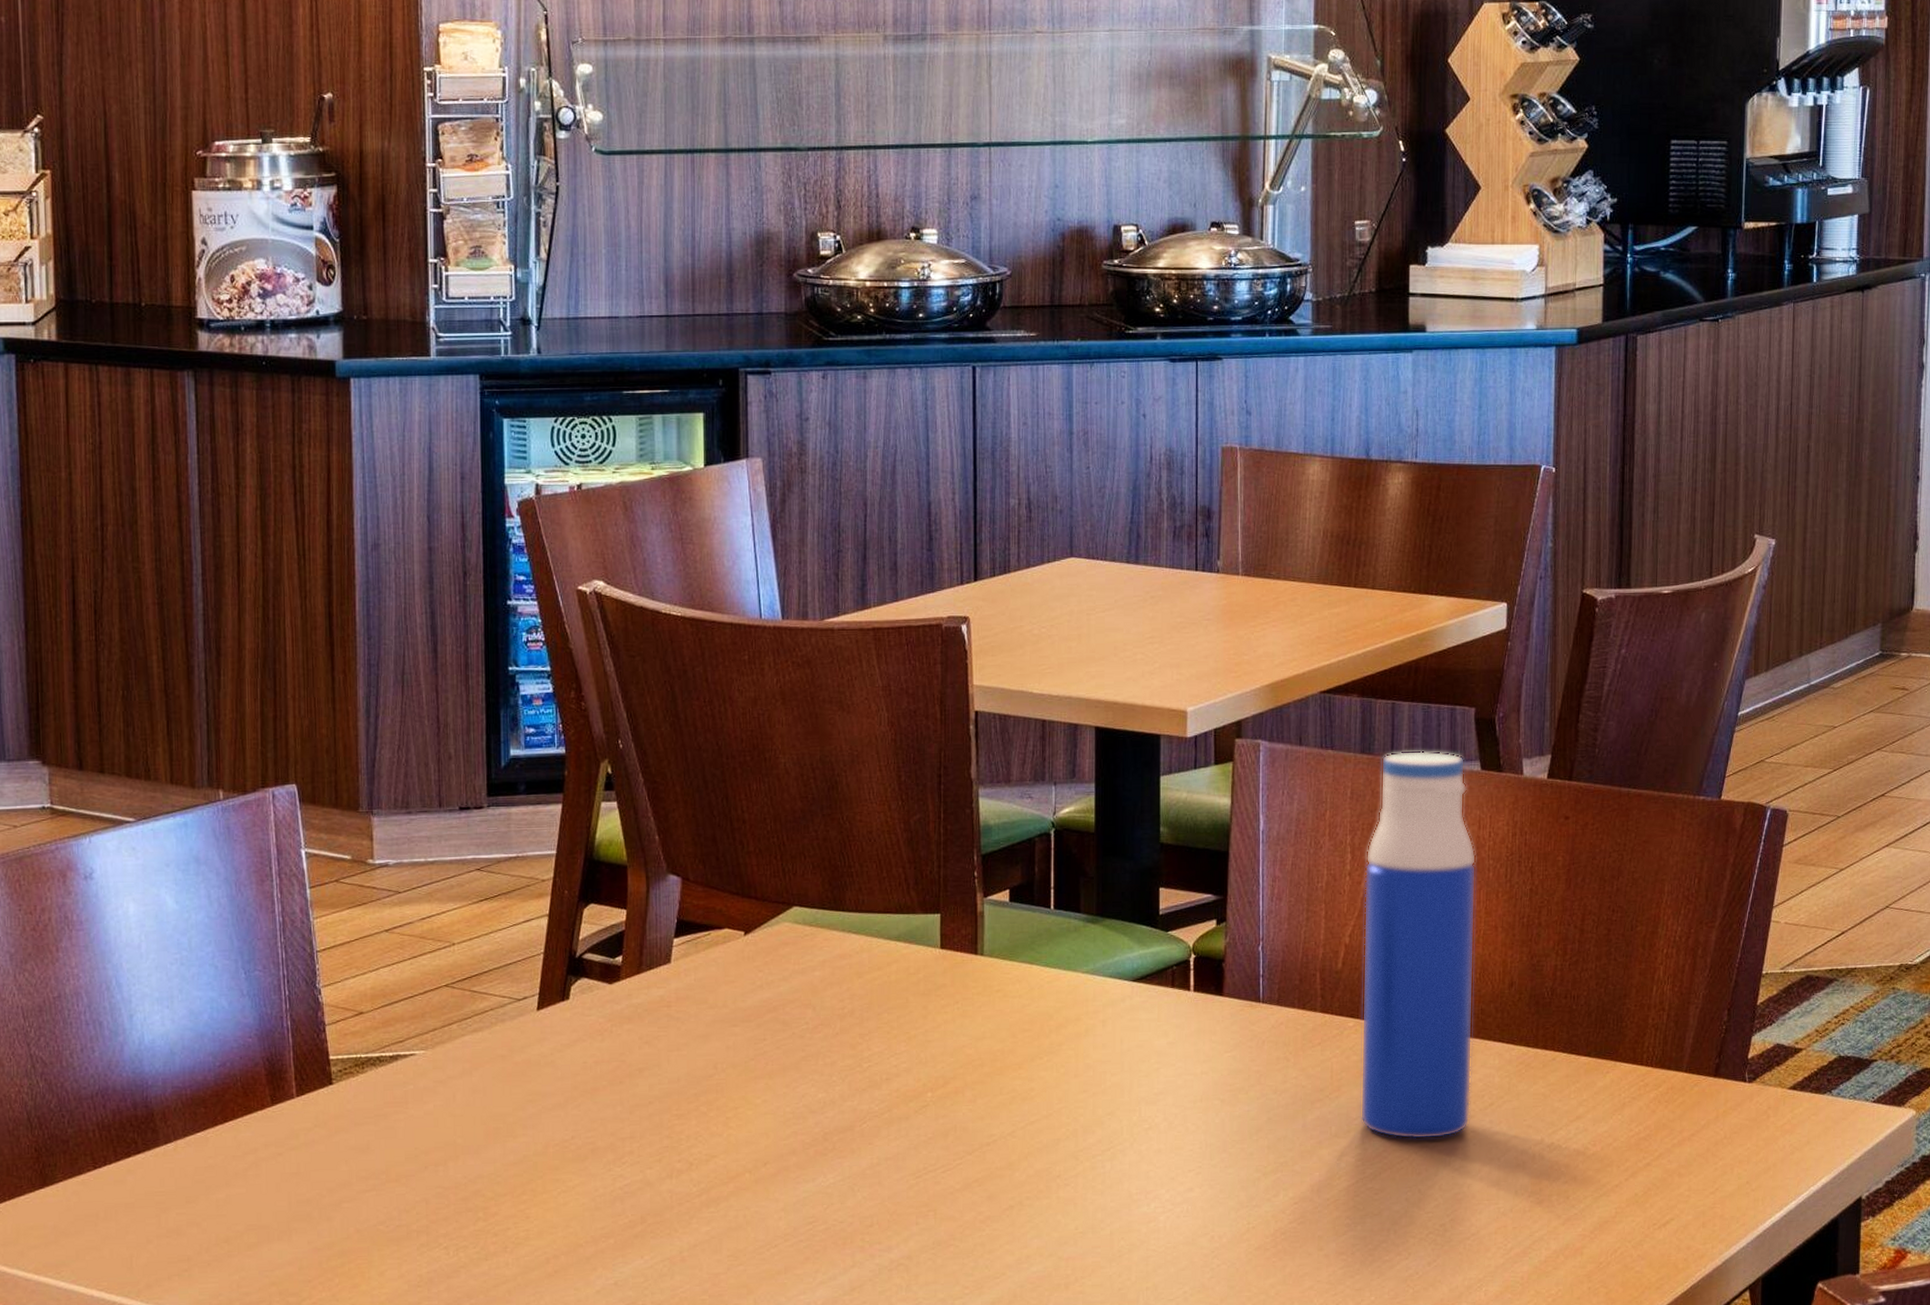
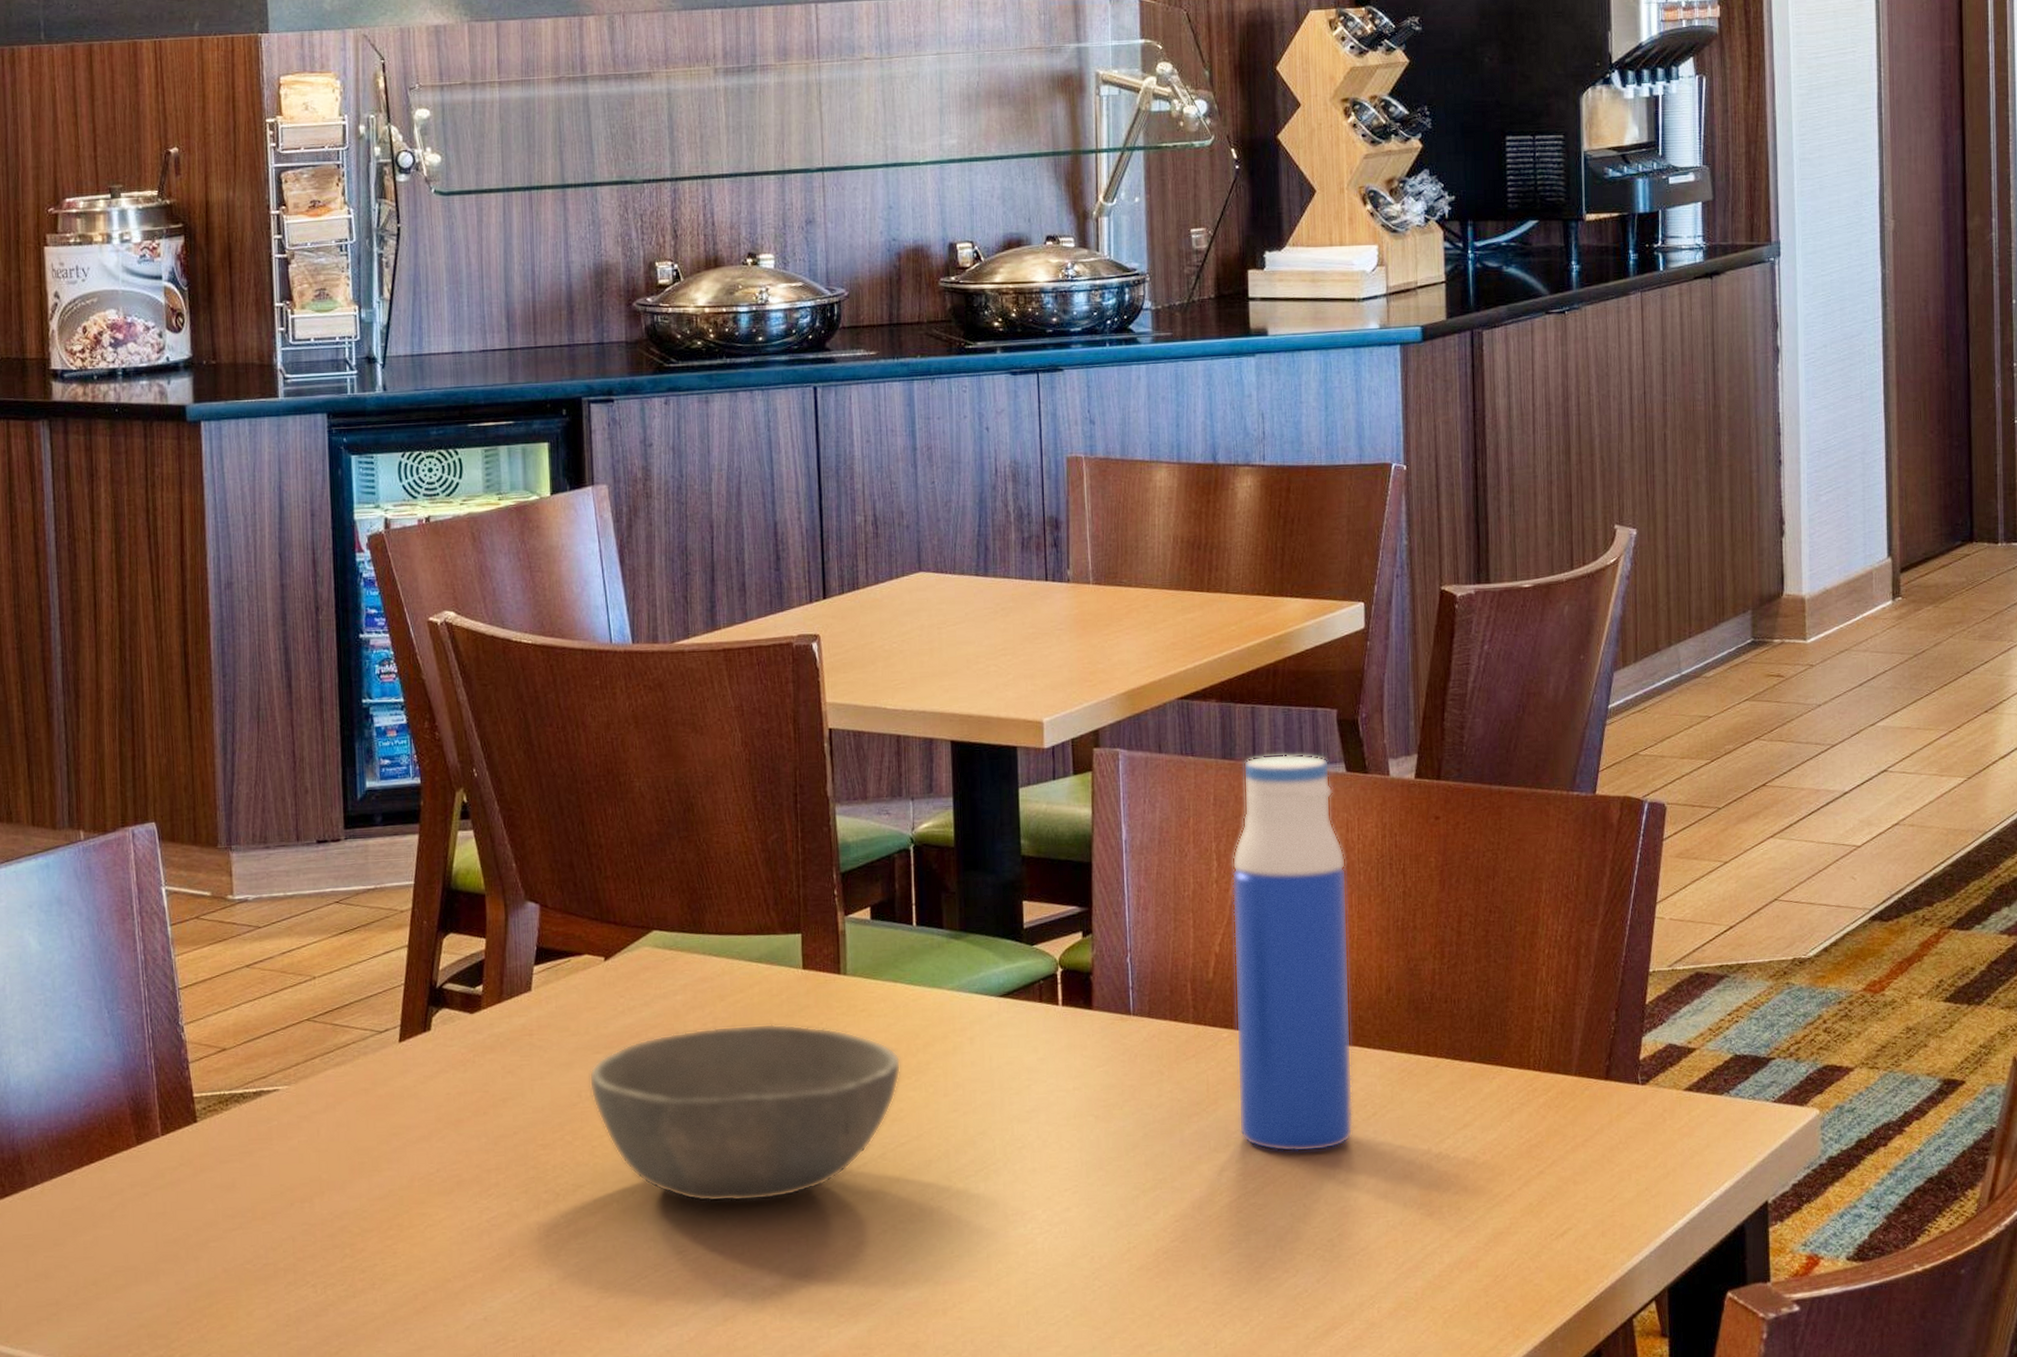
bowl: none [725,1001,1034,1175] -> present [589,1023,901,1202]

